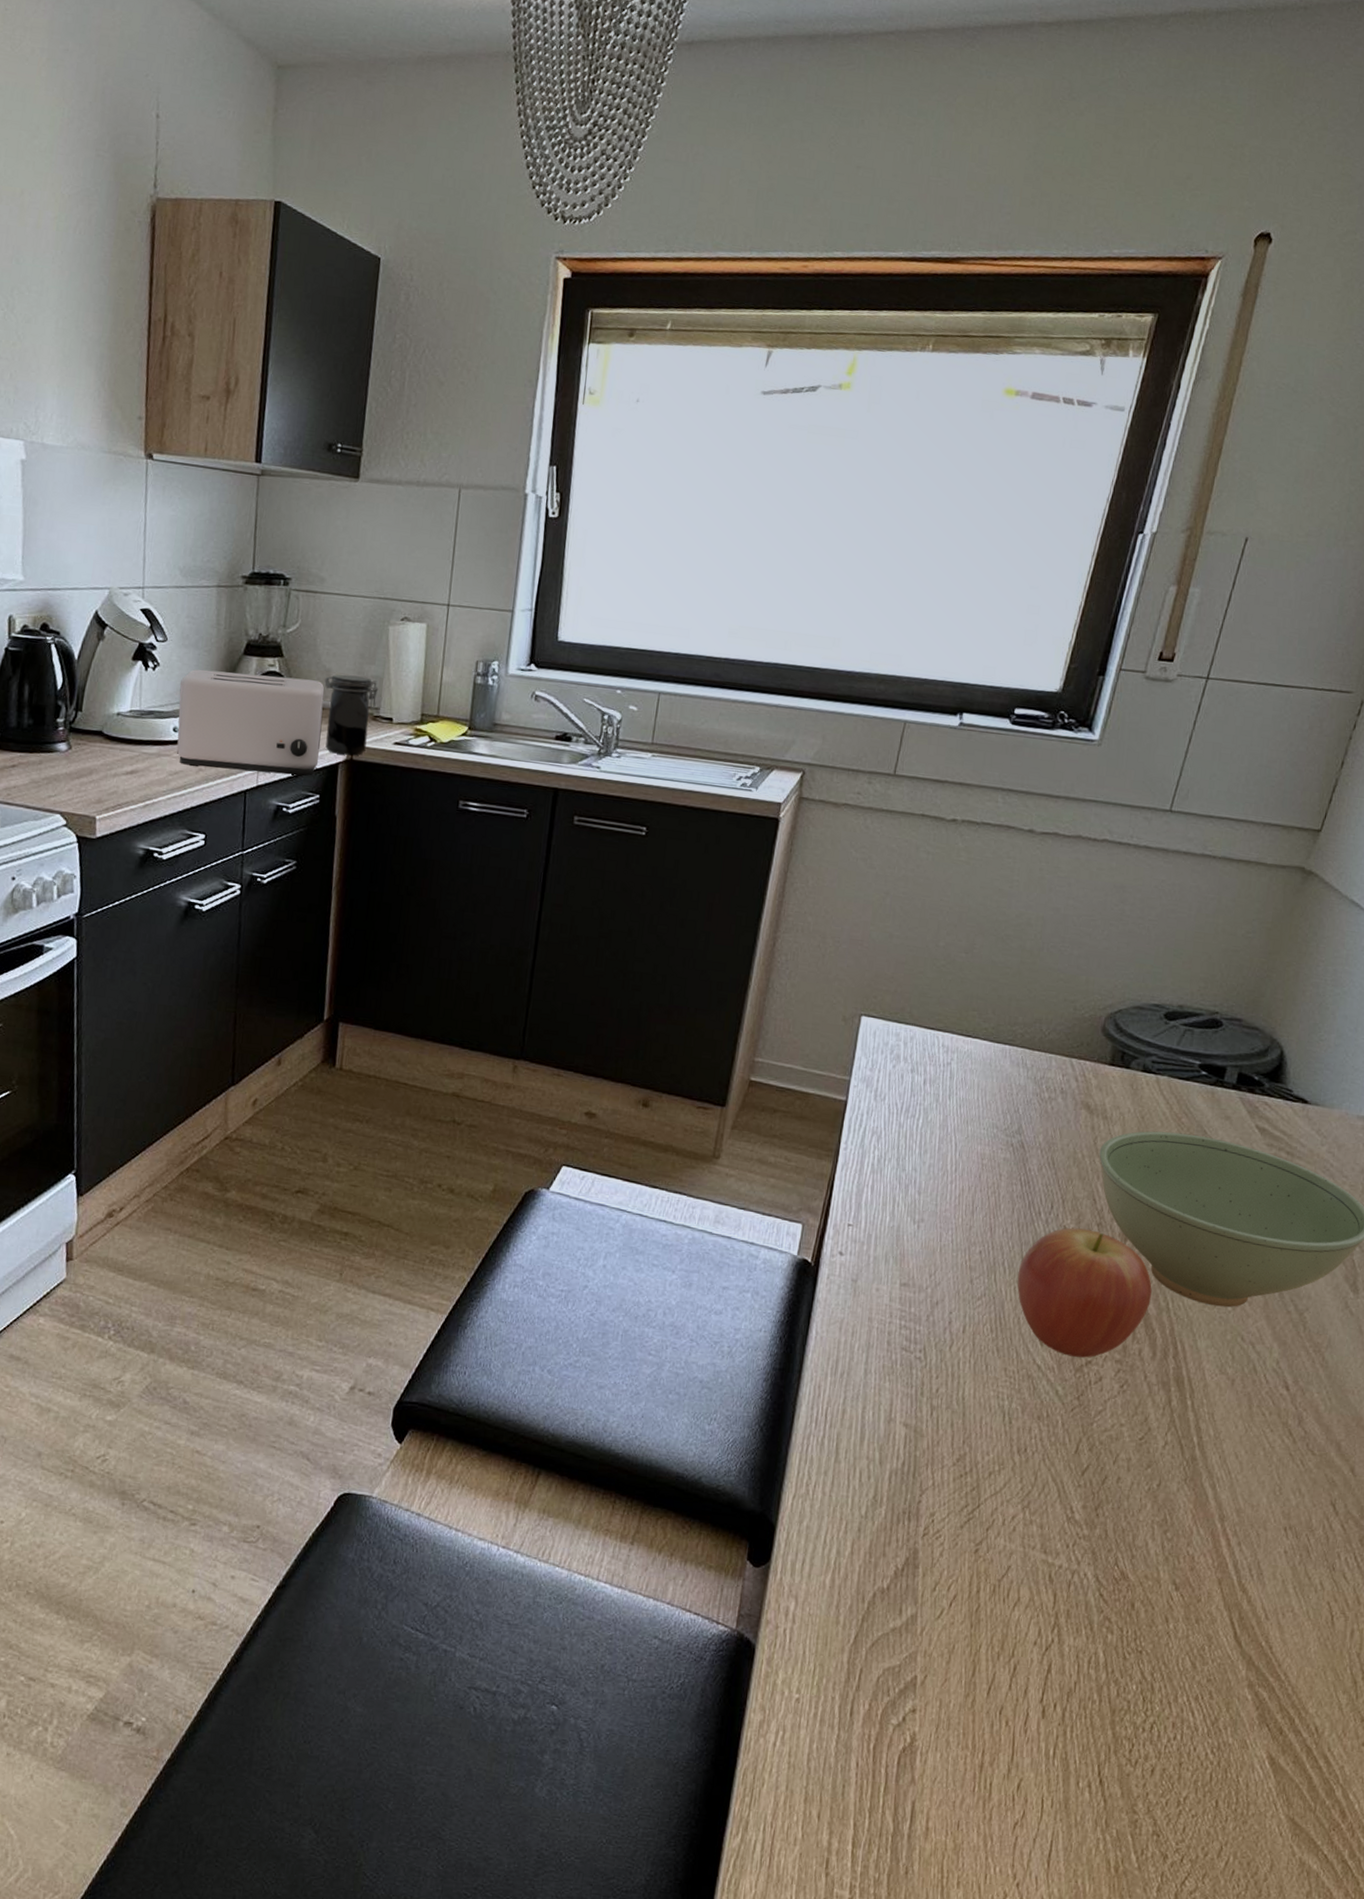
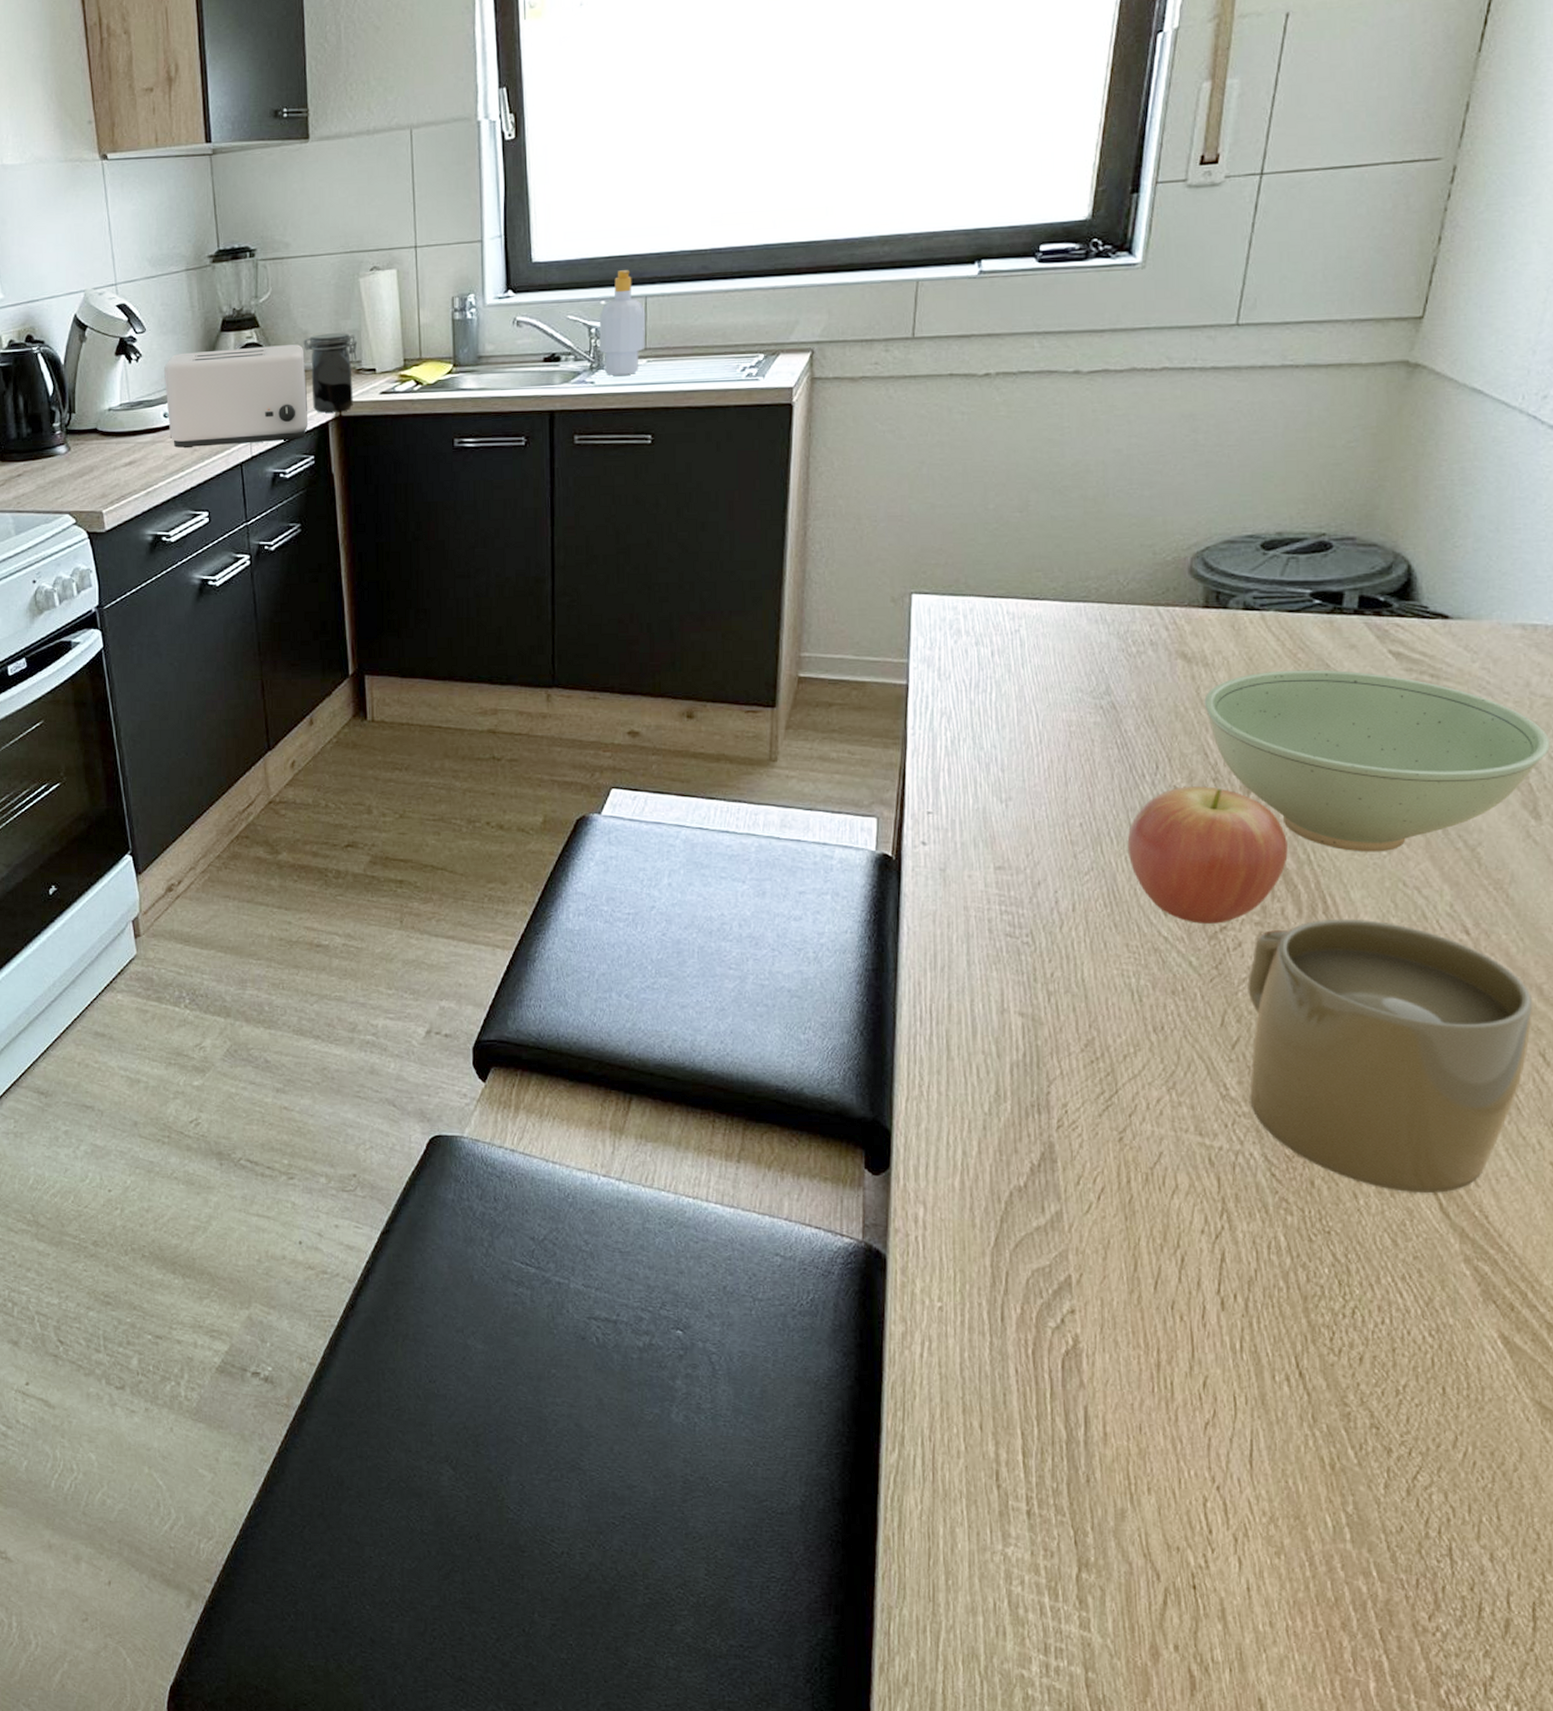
soap bottle: none [609,663,657,766] -> present [599,270,646,376]
mug: none [1090,1363,1332,1623] -> present [1247,919,1533,1193]

